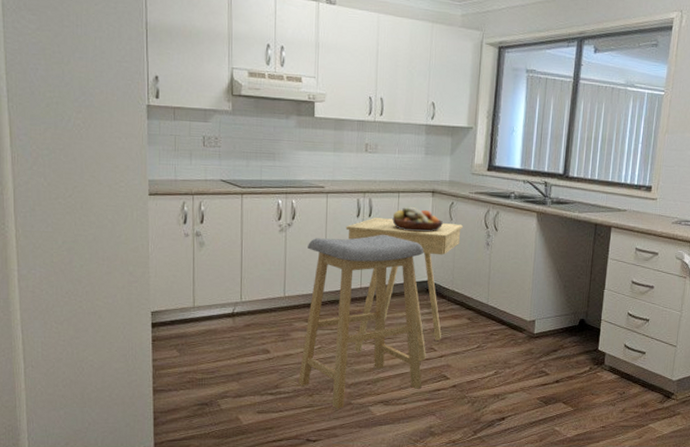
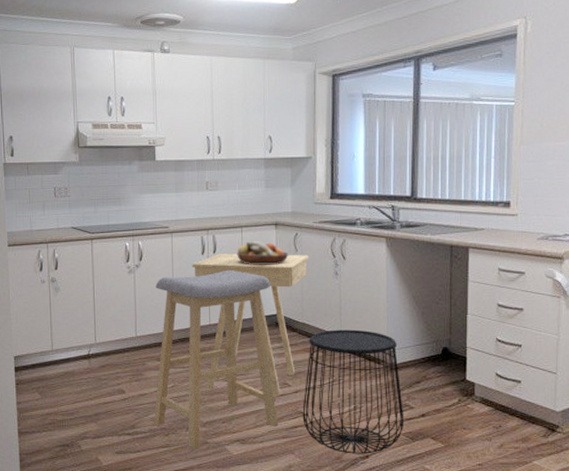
side table: none [445,298,540,416] -> present [302,329,405,454]

